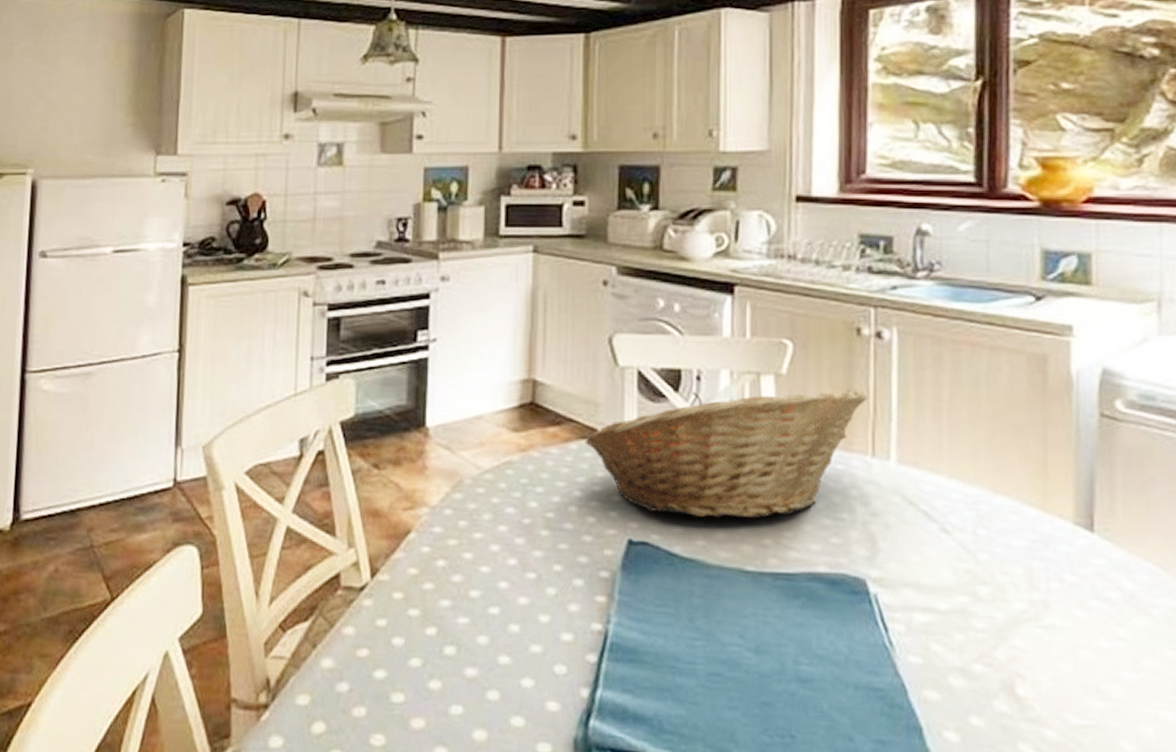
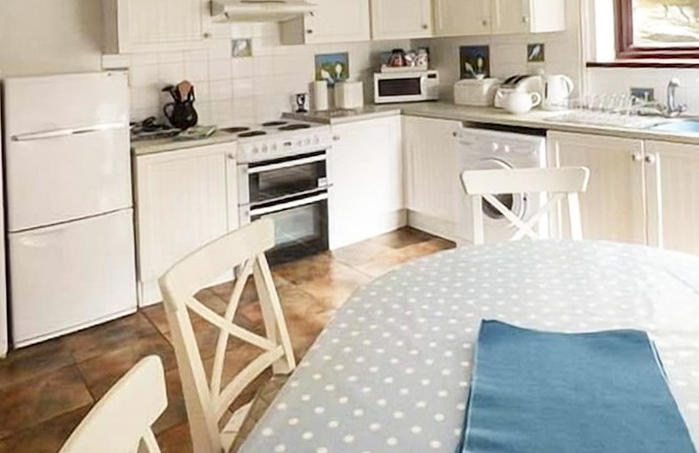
fruit basket: present [584,389,868,518] -> none [447,199,642,299]

